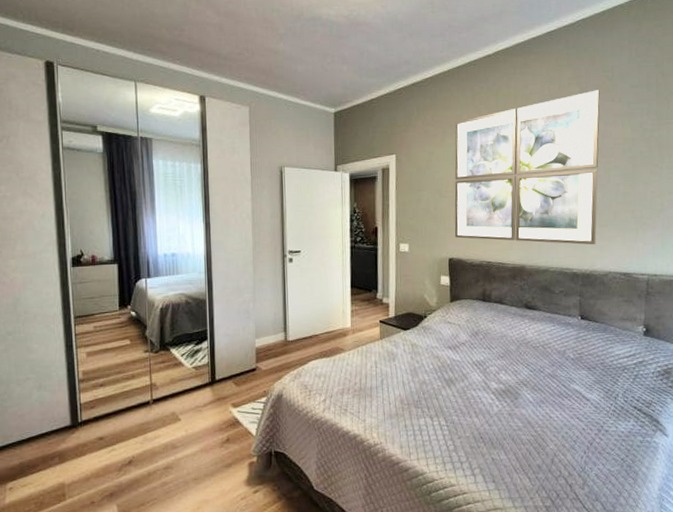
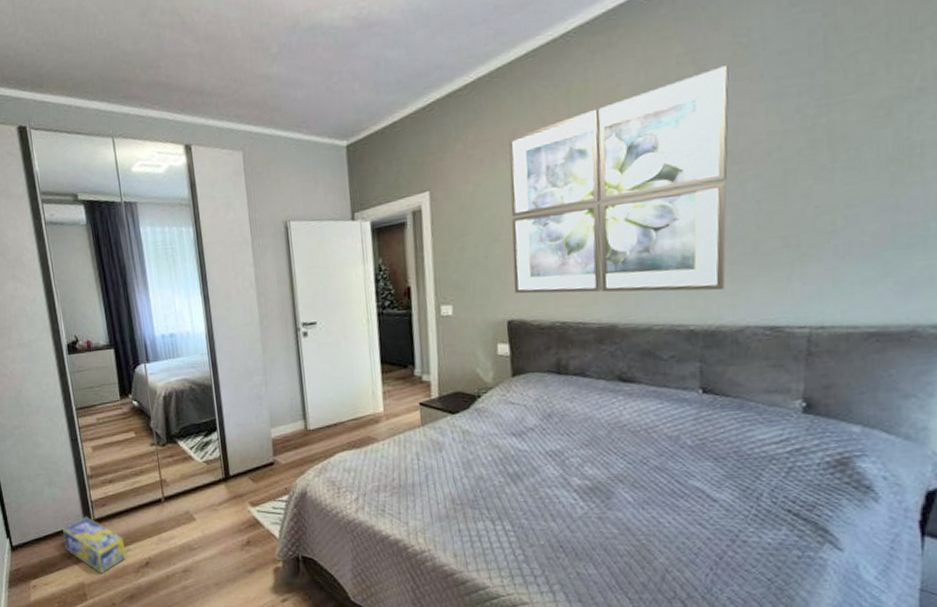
box: none [48,418,111,474] -> present [63,516,127,575]

